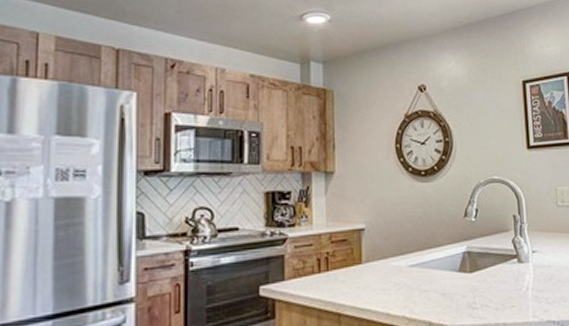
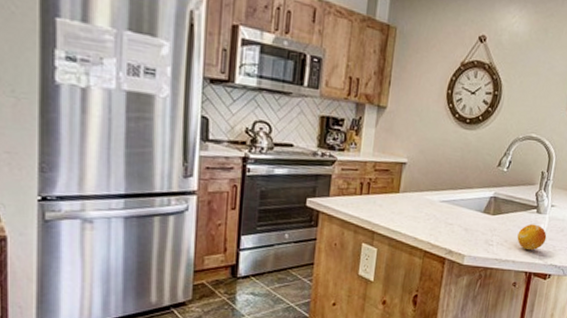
fruit: none [502,275,536,308] -> present [517,224,547,251]

